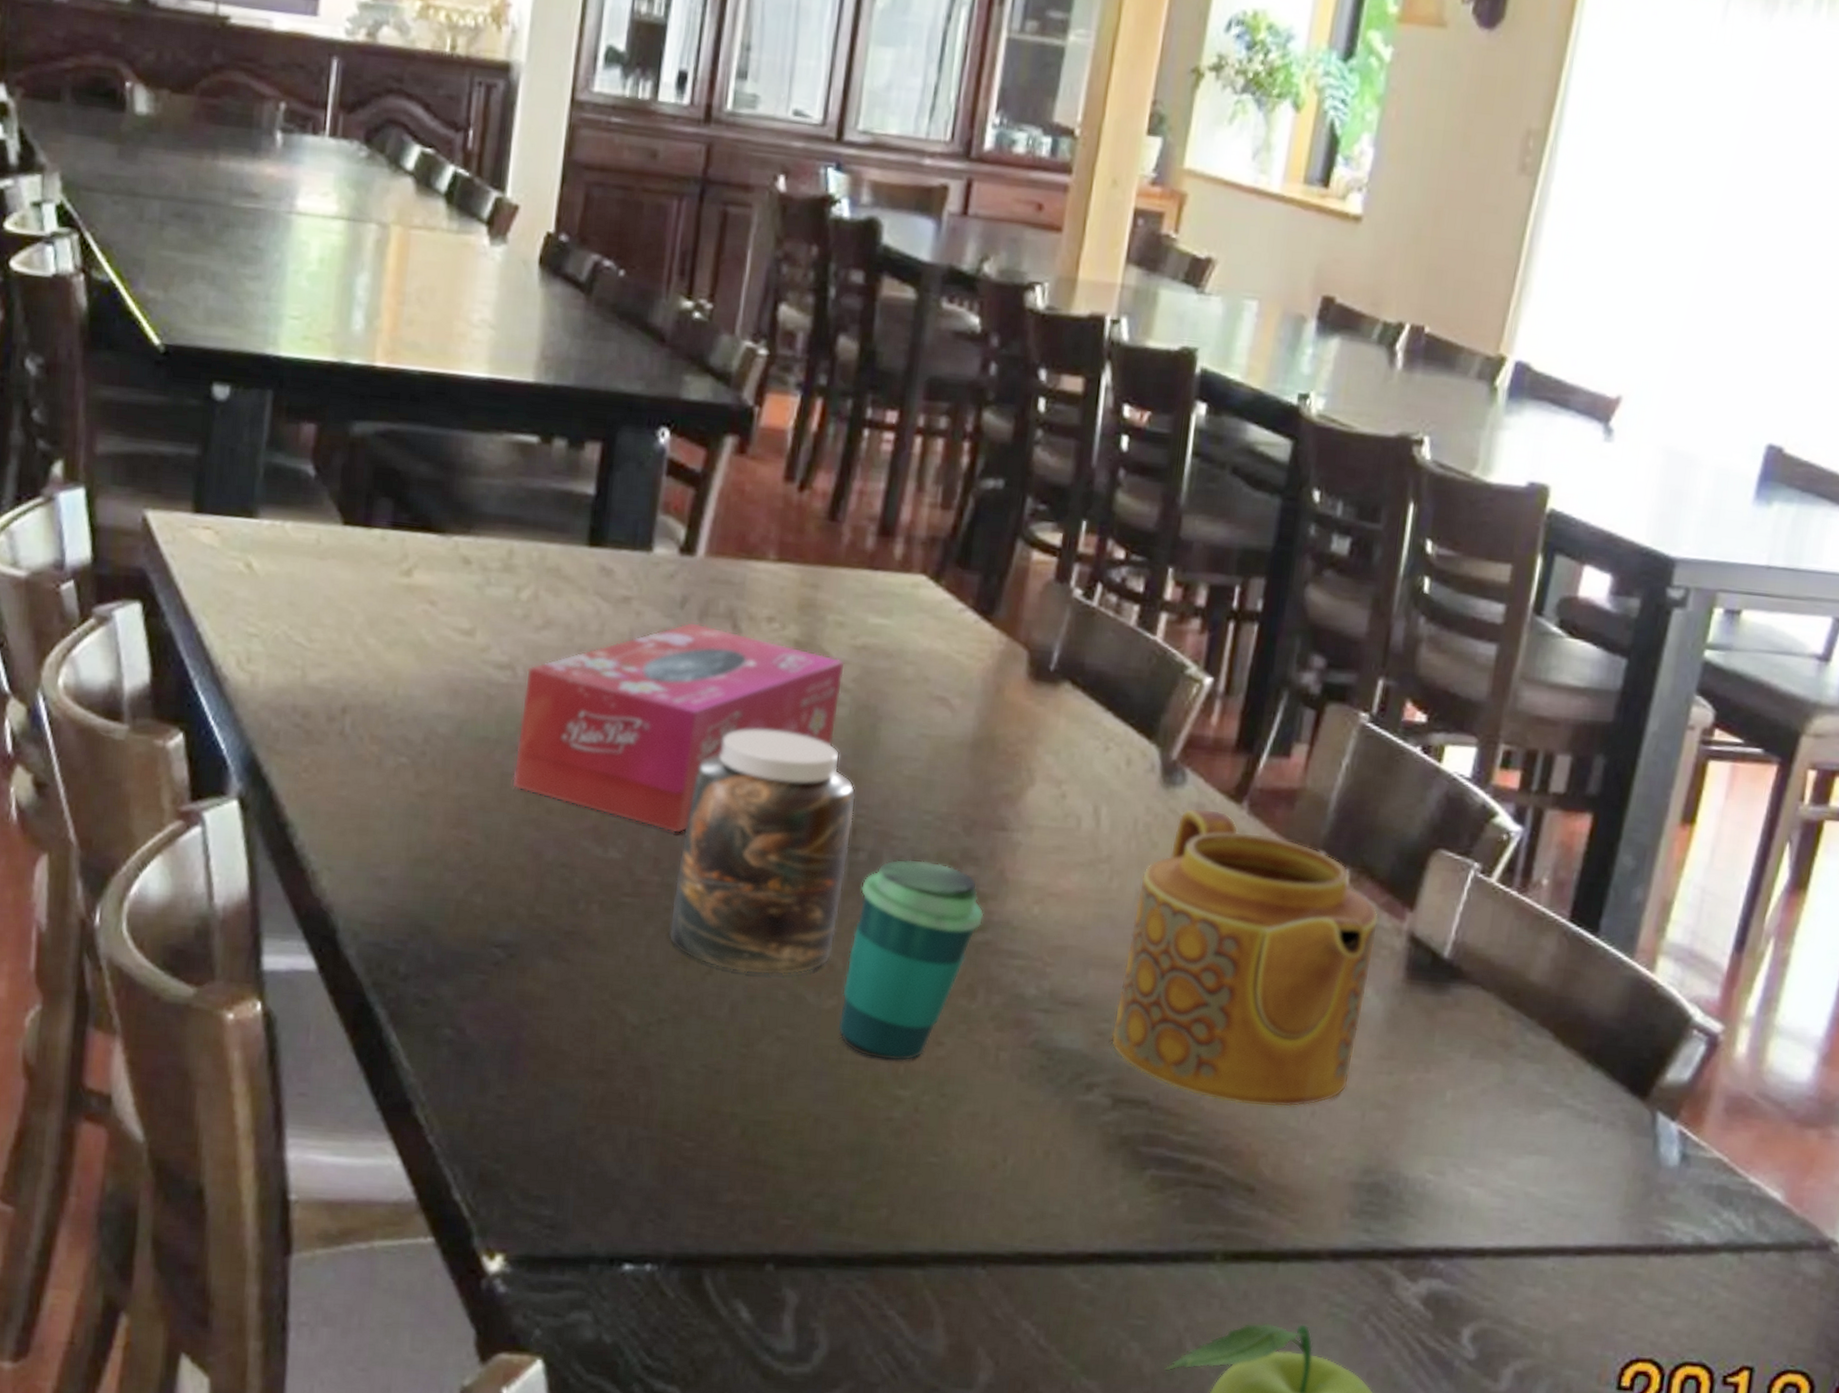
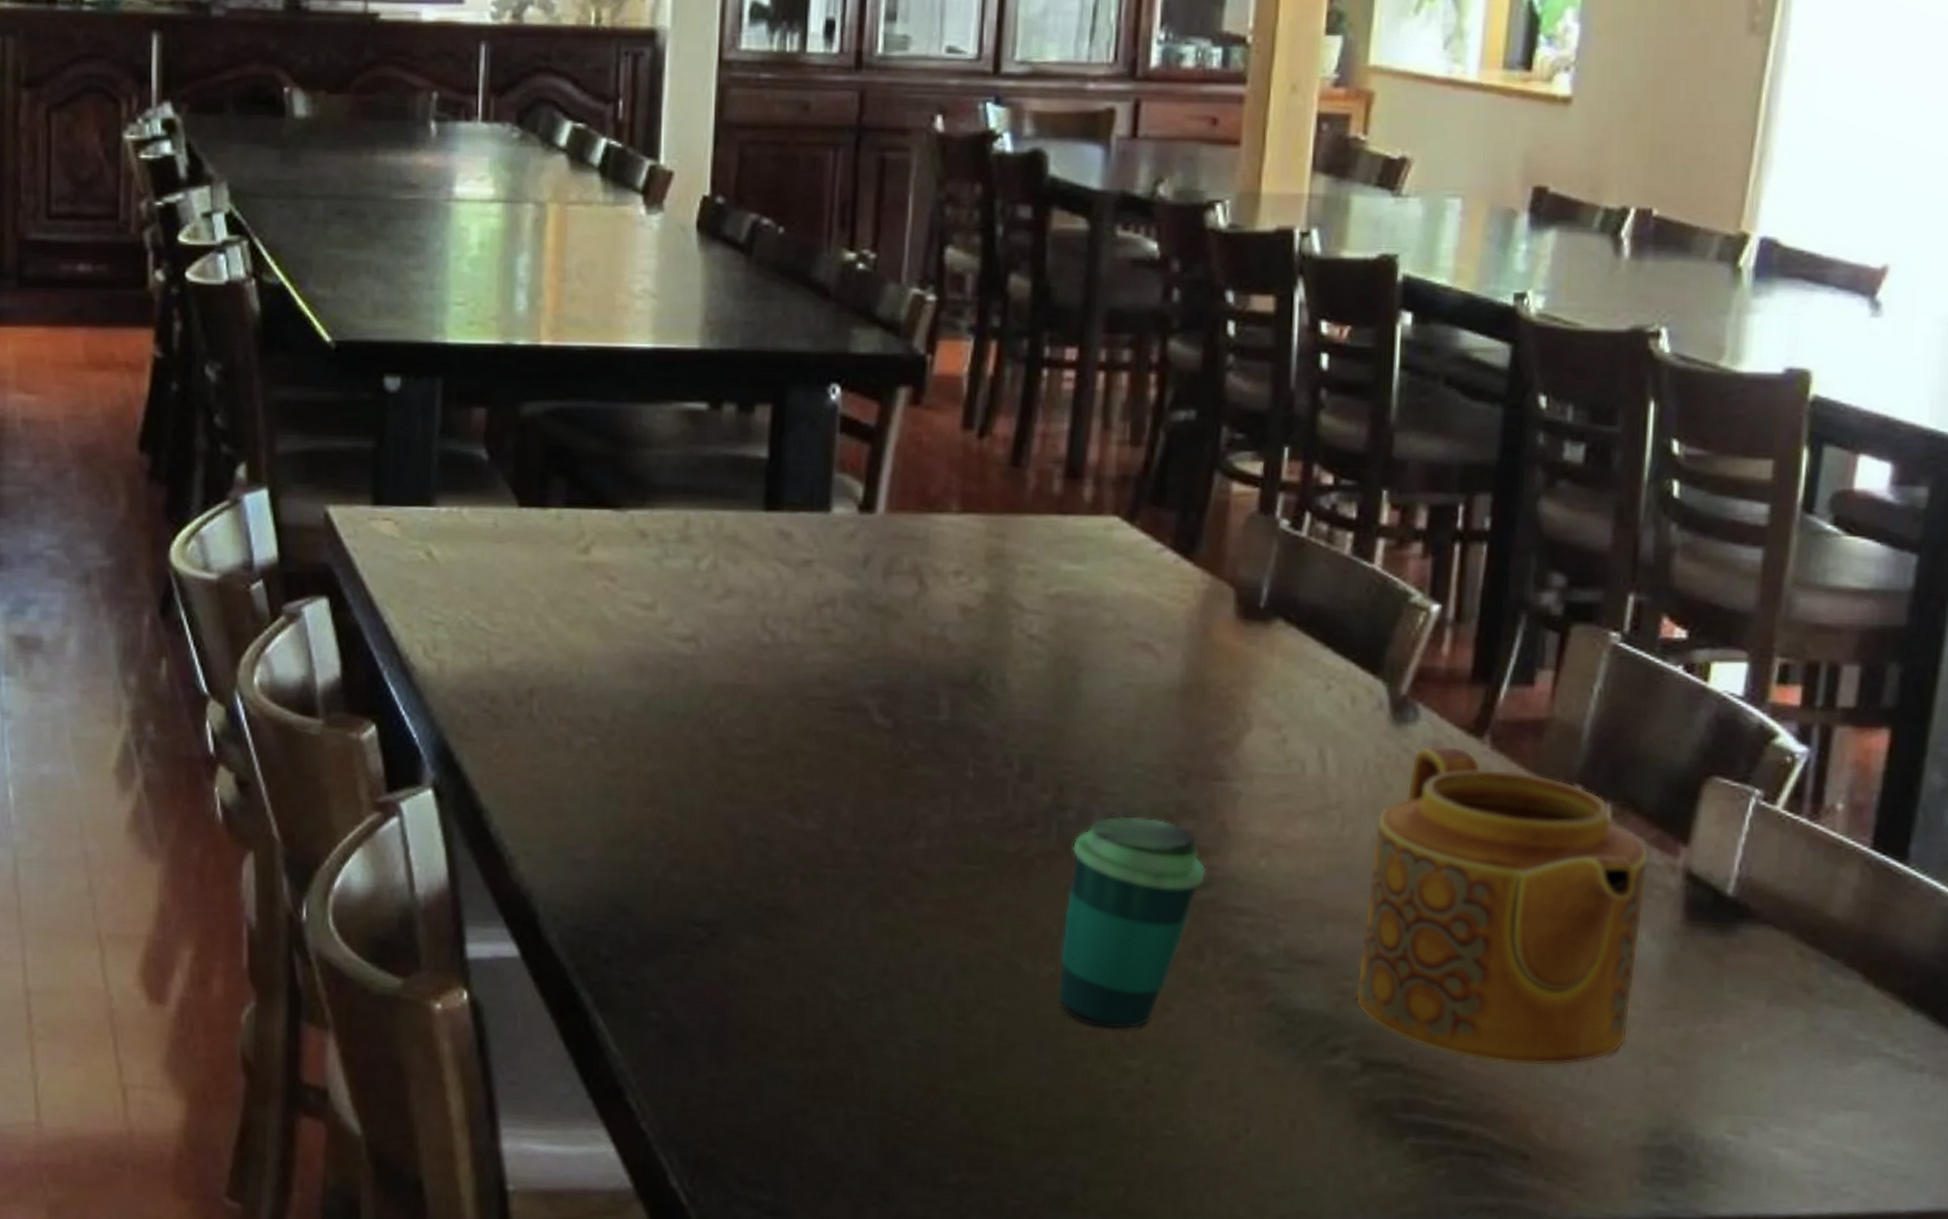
tissue box: present [513,622,846,833] -> none [703,581,1040,800]
jar: present [668,729,856,976] -> none [873,688,1060,944]

